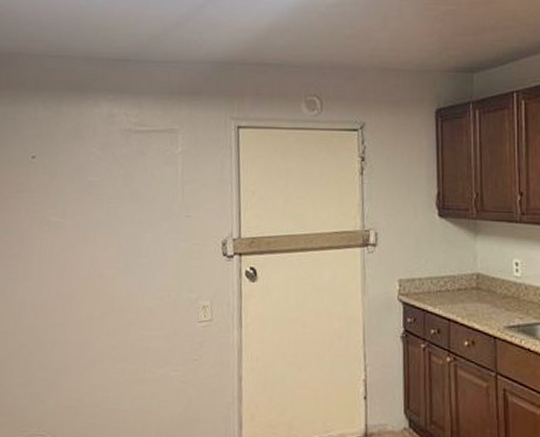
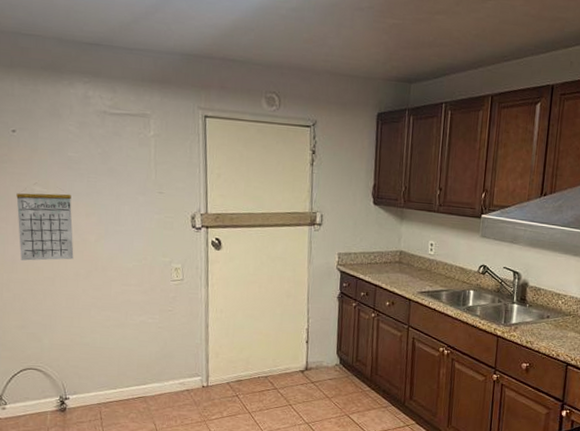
calendar: none [29,212,89,303] -> present [16,182,74,261]

